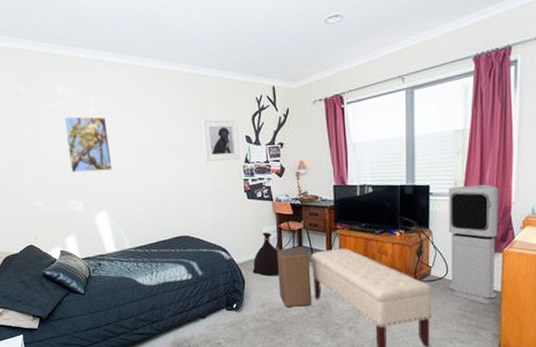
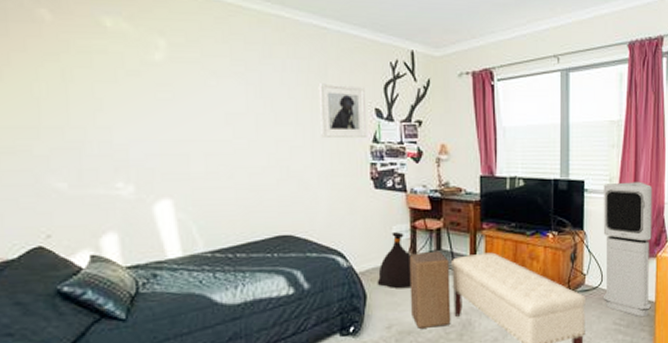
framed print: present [63,116,113,173] -> none [111,60,185,142]

